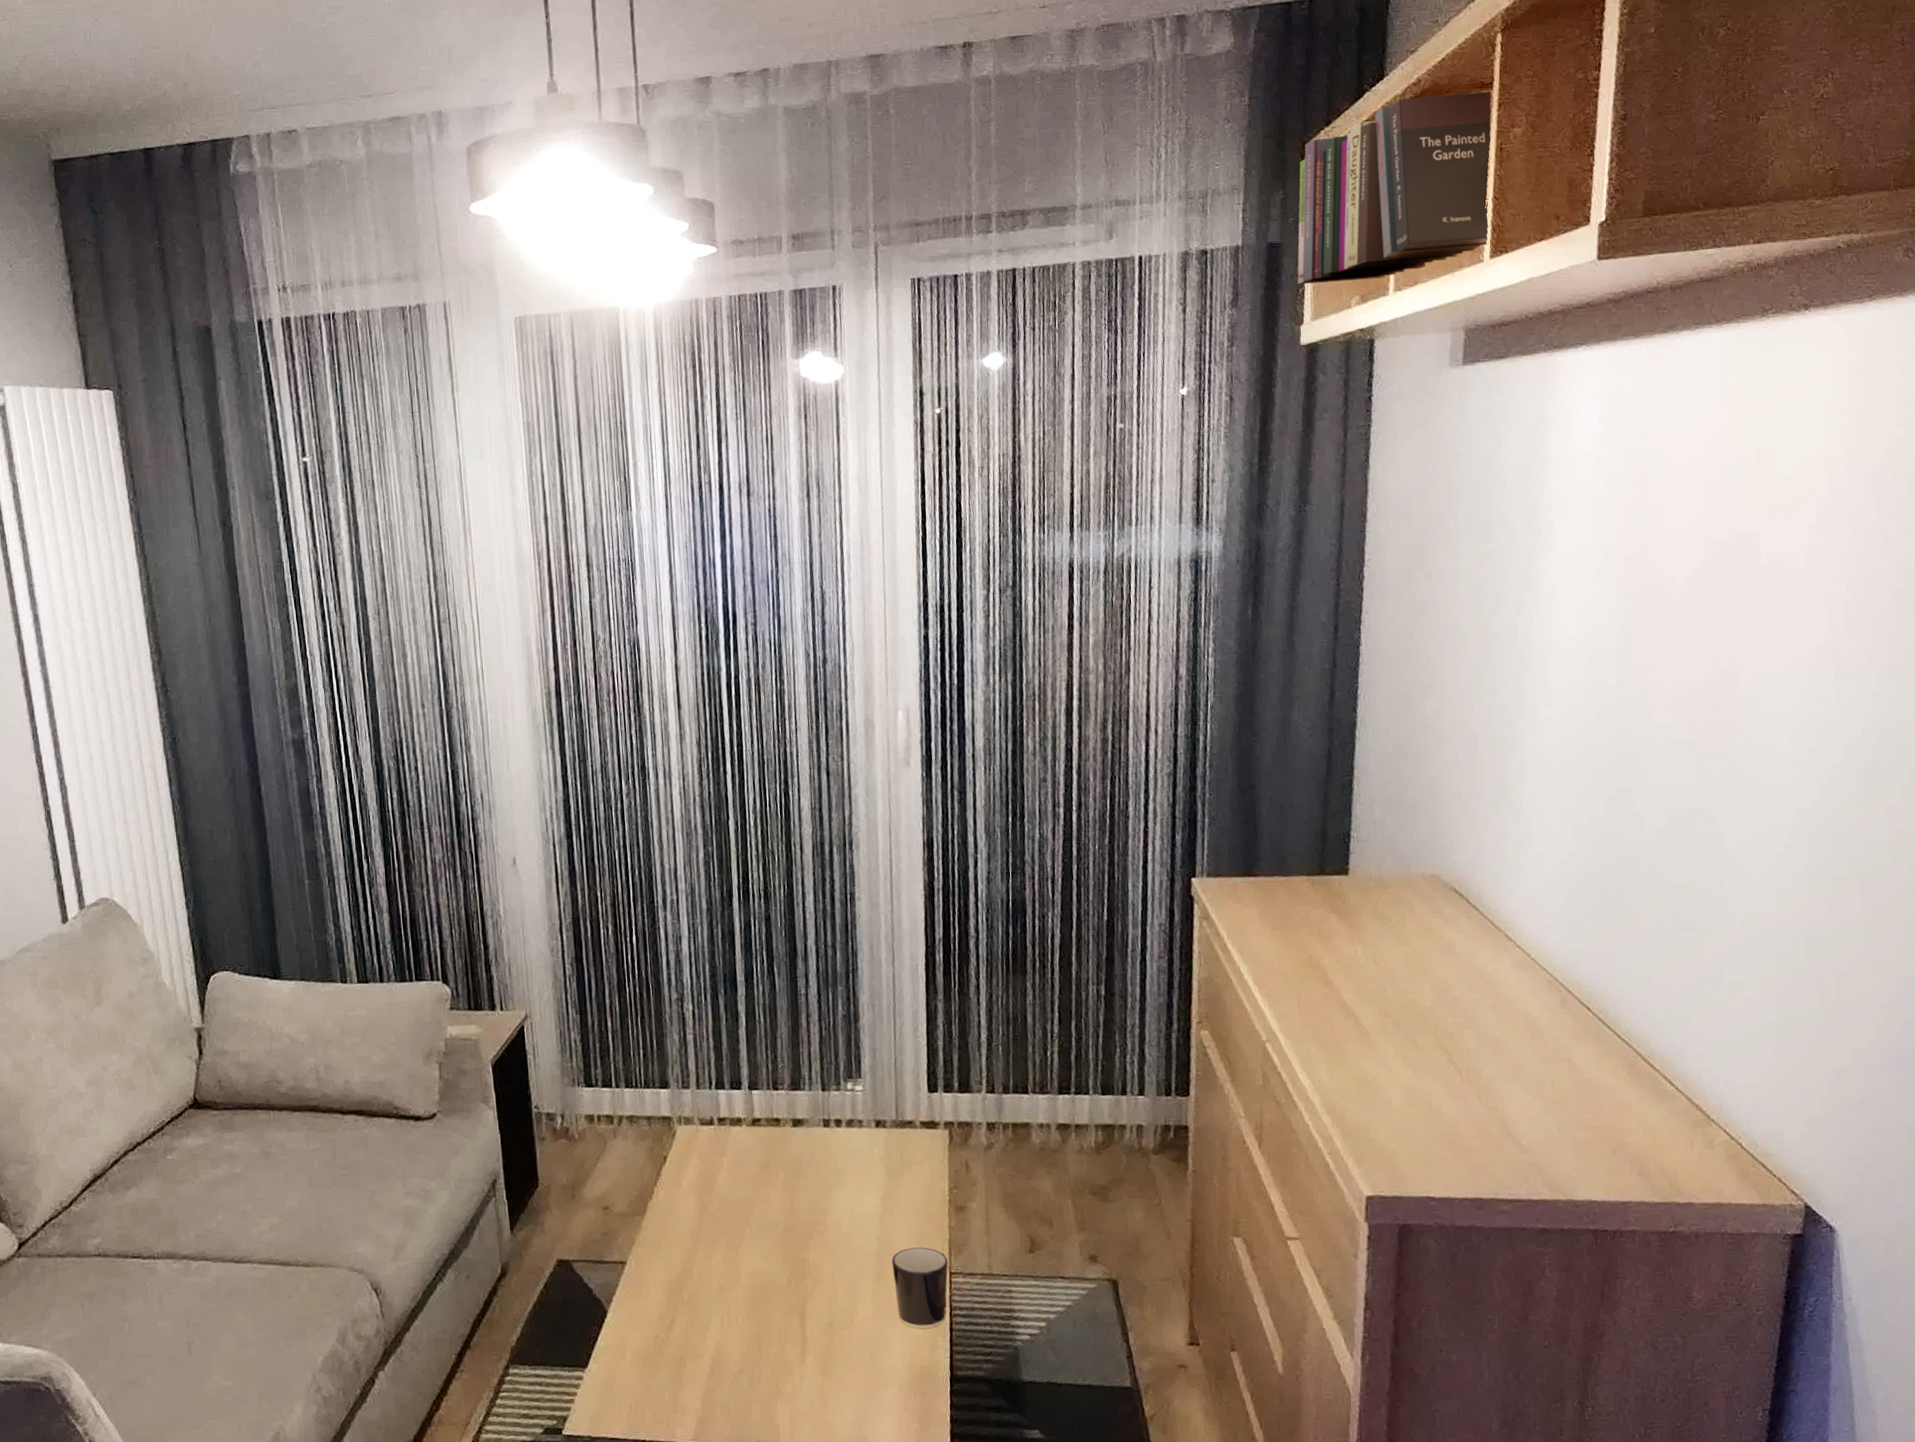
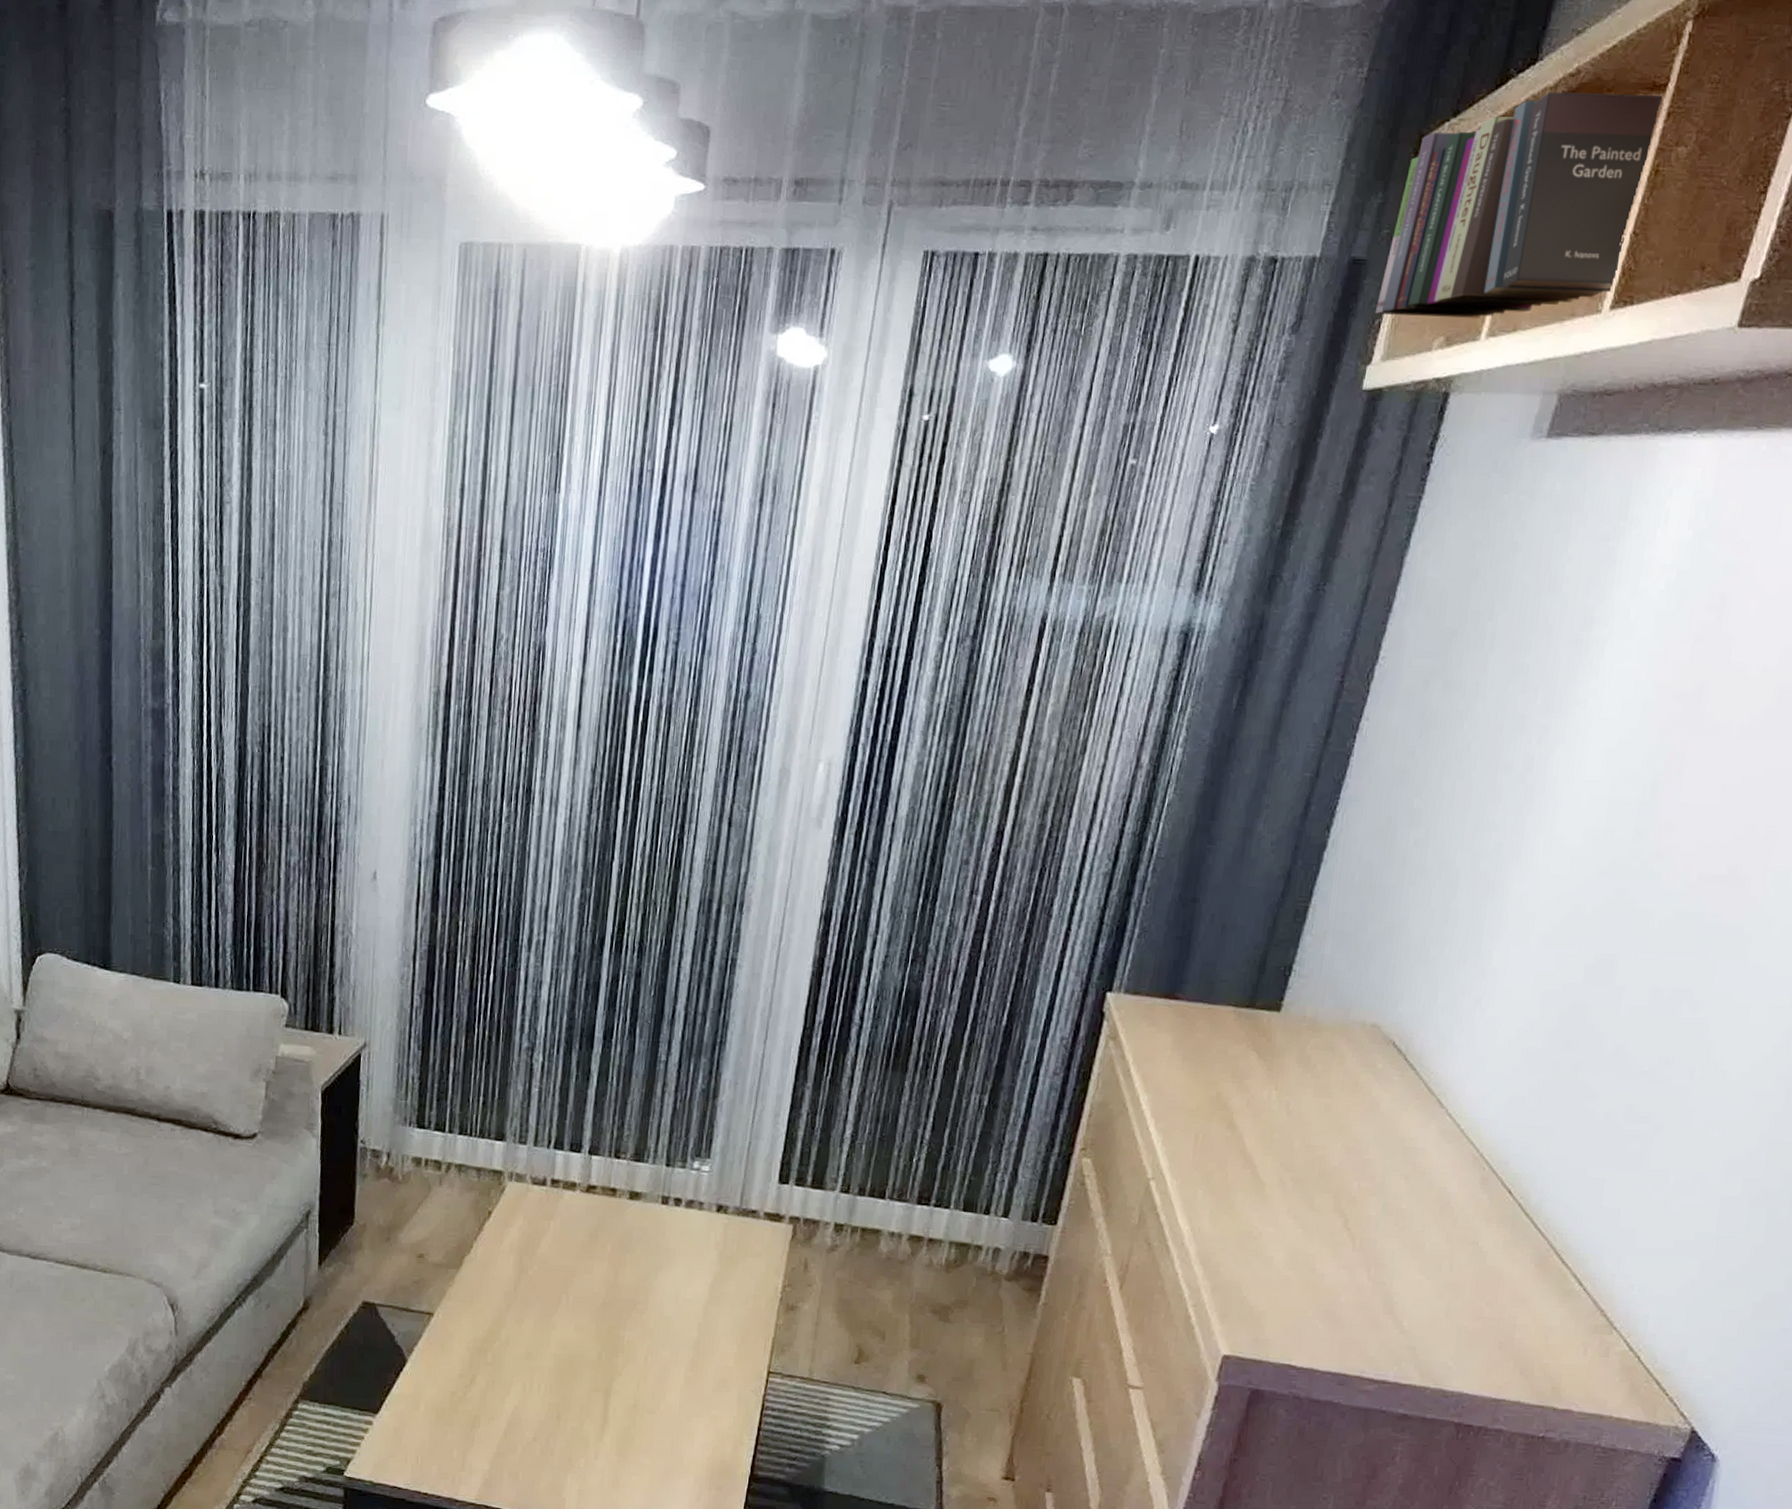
mug: present [891,1247,949,1330] -> none [706,1340,769,1425]

